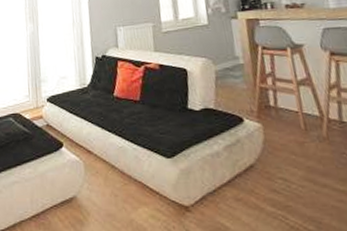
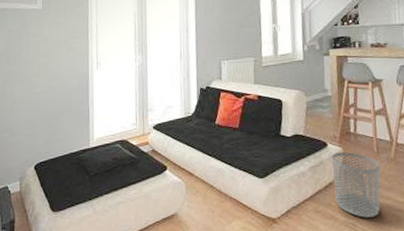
waste bin: none [250,128,316,209] -> present [332,151,381,218]

